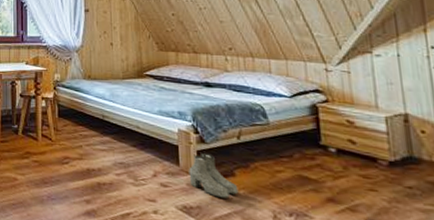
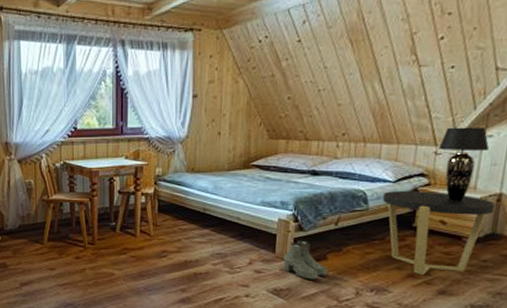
side table: none [282,106,405,201] -> present [383,191,496,276]
table lamp: none [328,46,380,120] -> present [439,127,489,201]

